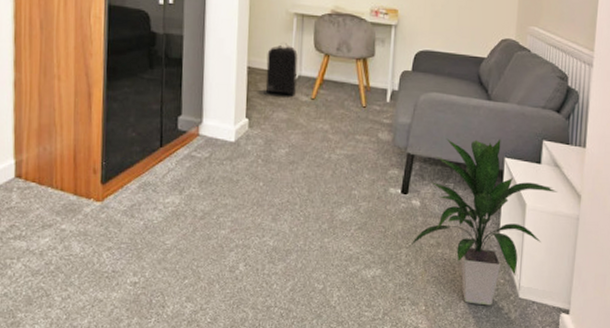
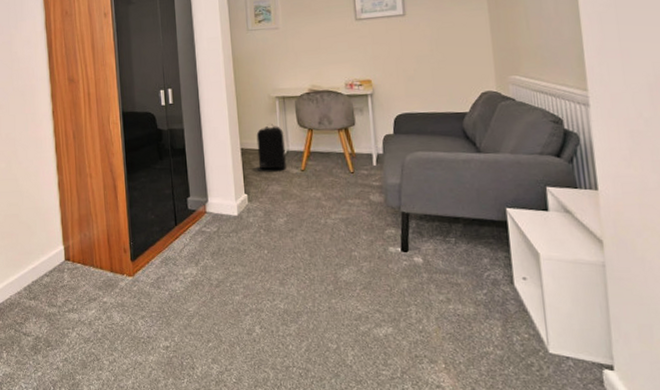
indoor plant: present [409,138,558,306] -> none [418,190,574,362]

